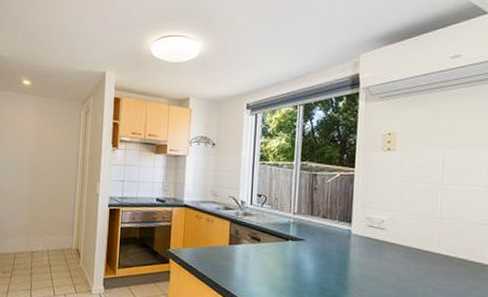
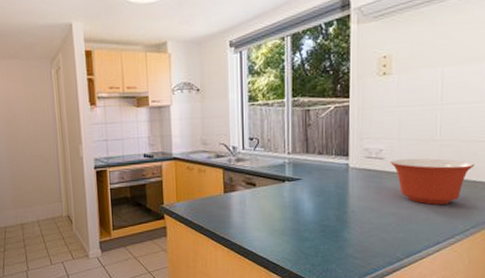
mixing bowl: none [391,231,474,282] -> present [390,158,475,205]

